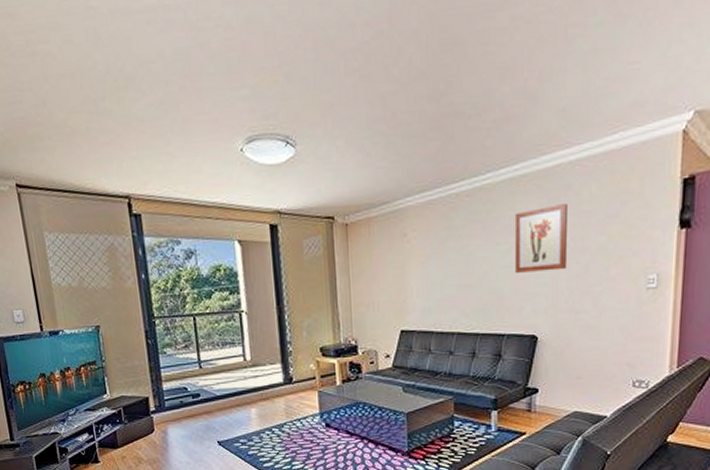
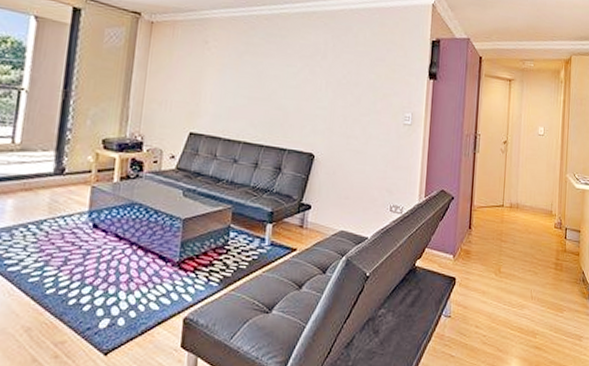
wall art: present [514,204,568,273] -> none [301,41,347,98]

